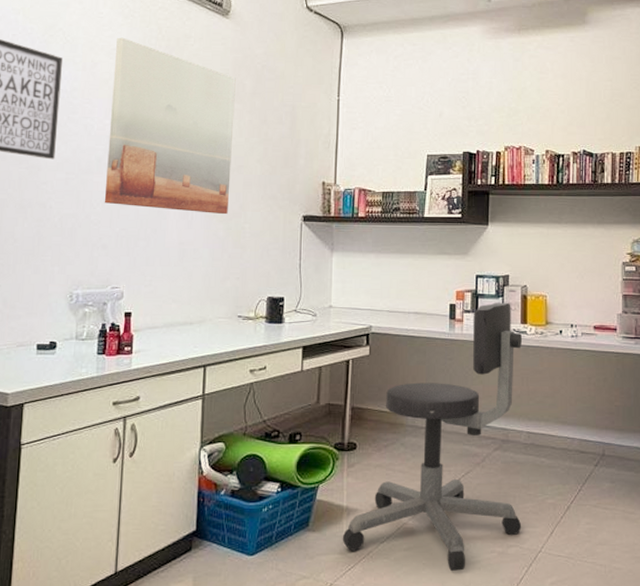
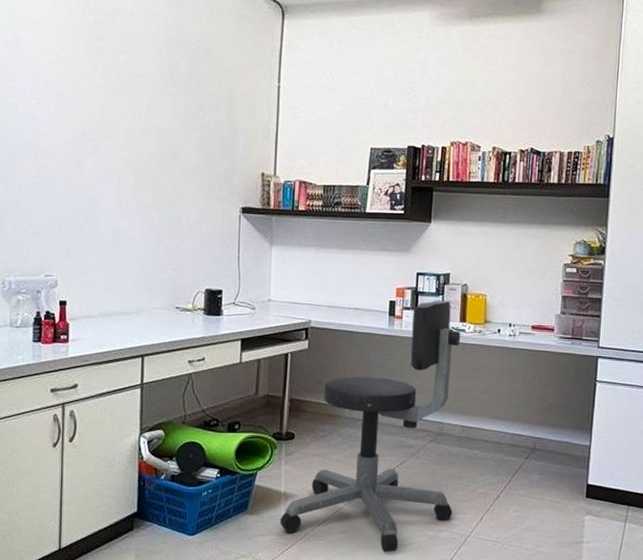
wall art: present [104,37,236,215] -> none [33,9,170,204]

